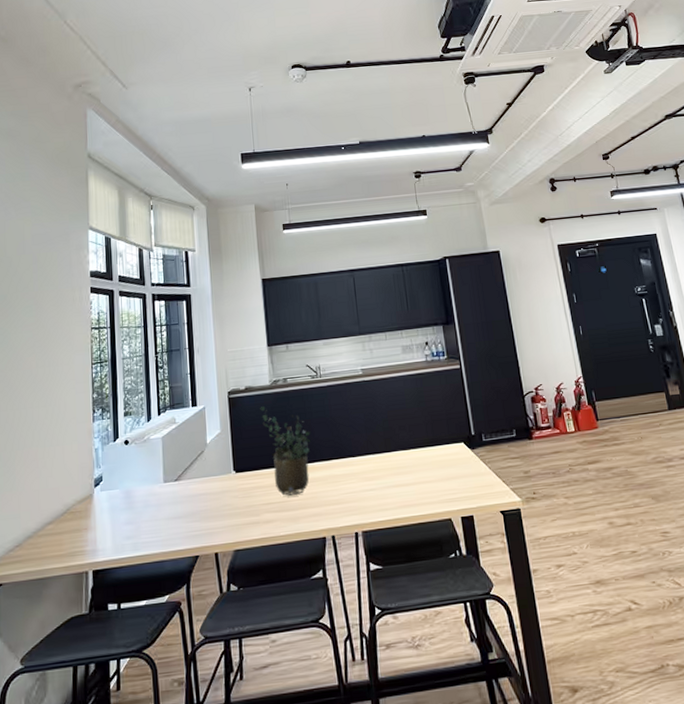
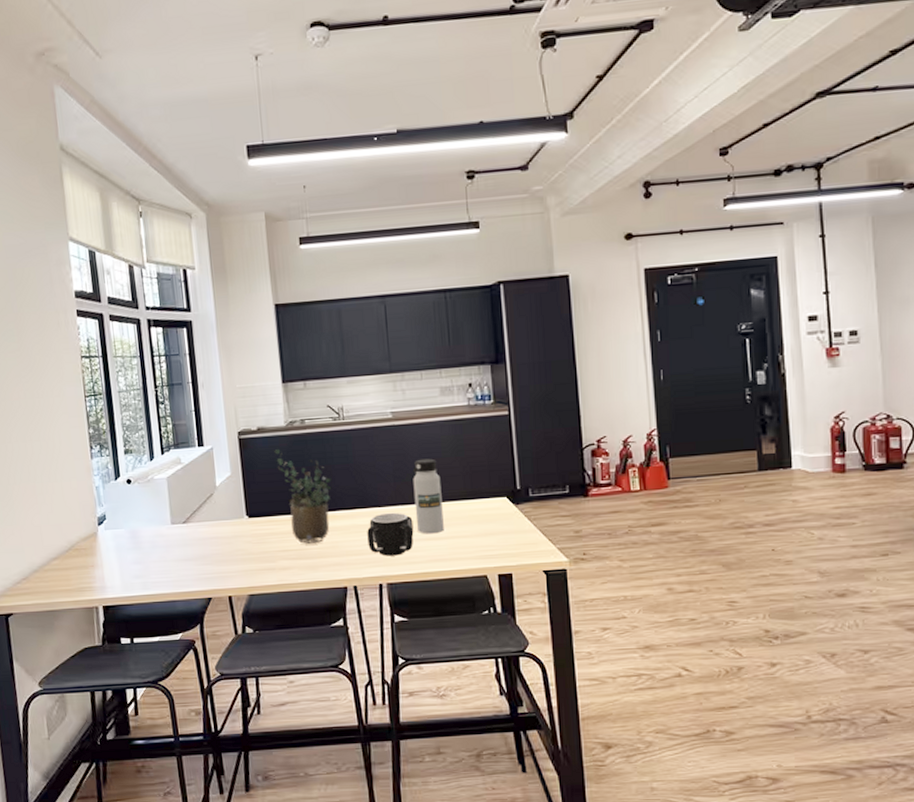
mug: none [343,461,385,505] -> present [367,512,414,556]
water bottle: none [382,410,411,481] -> present [413,458,444,534]

